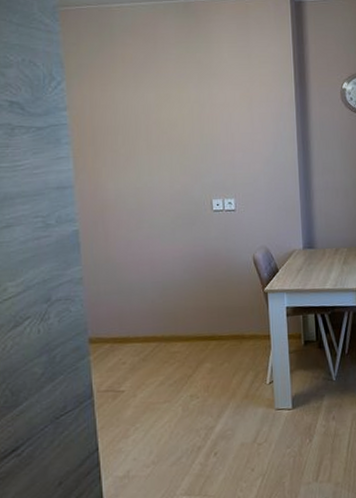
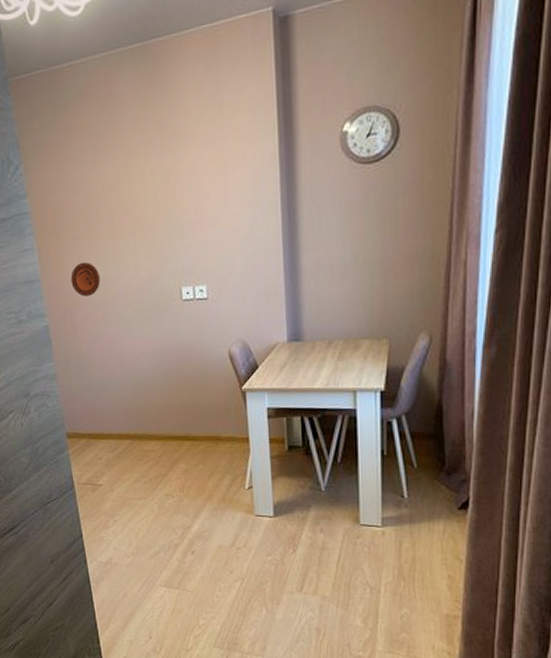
decorative plate: none [106,172,135,204] -> present [70,262,100,297]

